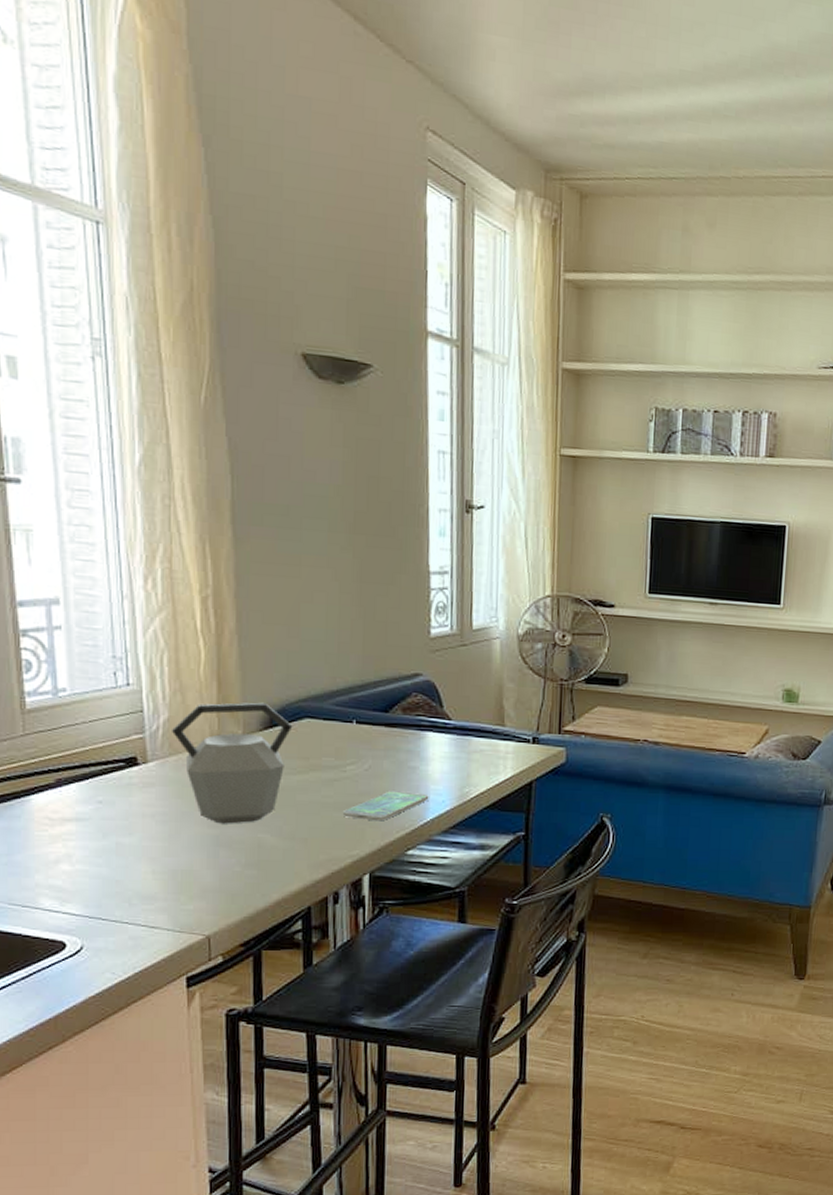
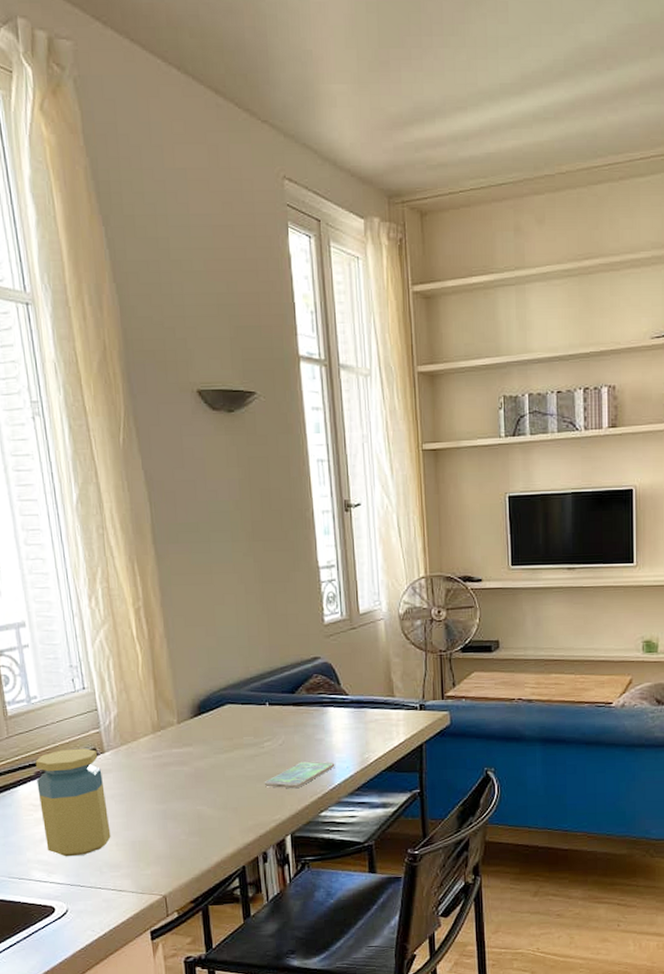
jar: none [57,755,147,884] -> present [35,748,111,857]
kettle: present [172,702,293,824] -> none [121,694,217,800]

